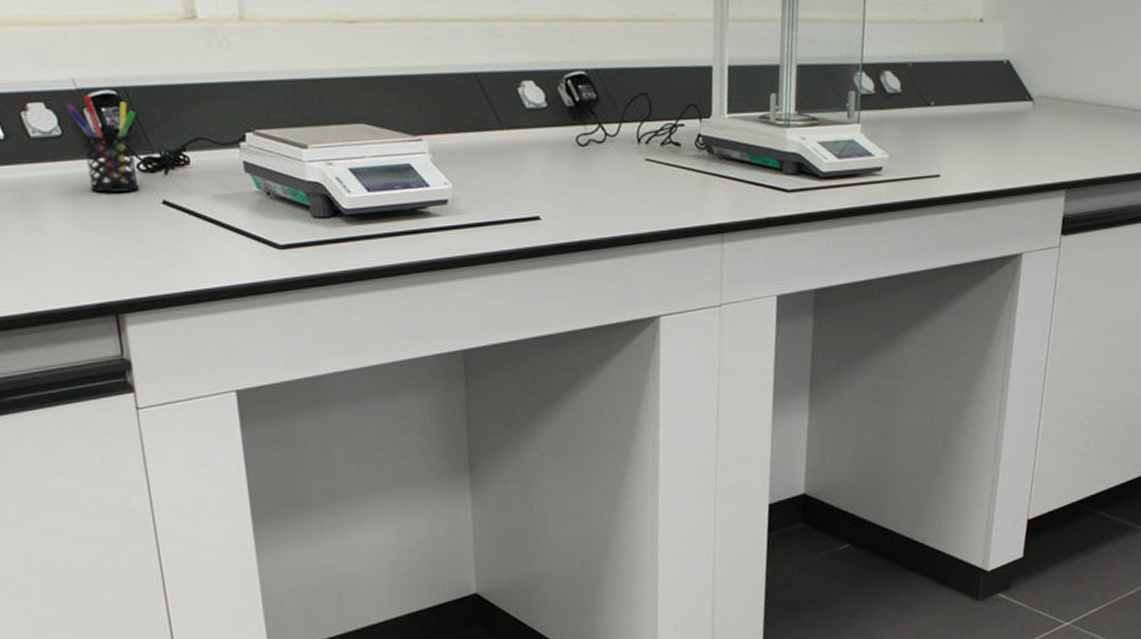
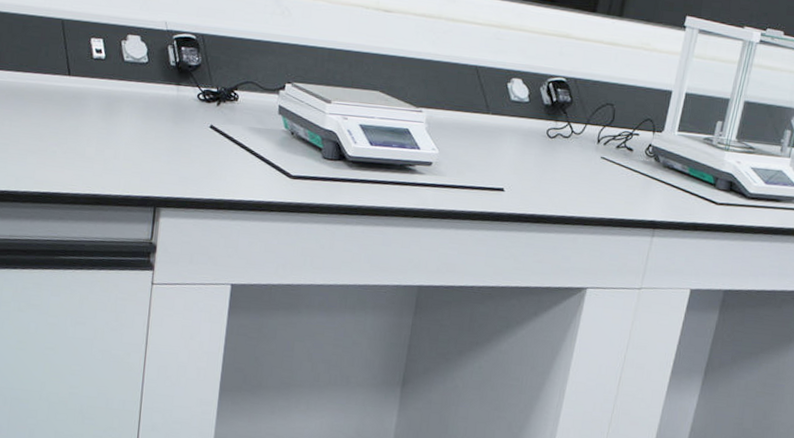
pen holder: present [65,95,139,193] -> none [155,36,207,114]

